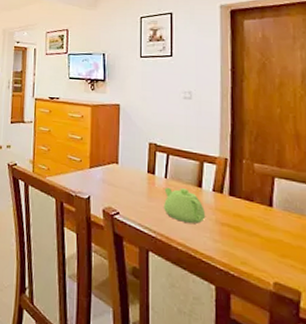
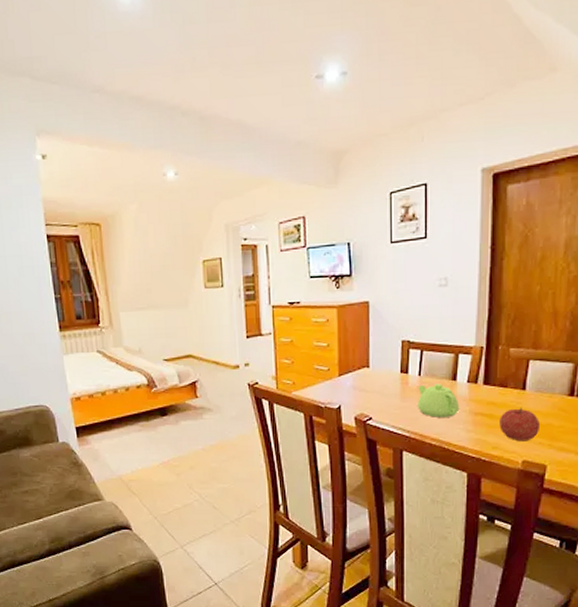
fruit: none [247,224,291,262] -> present [499,407,541,442]

